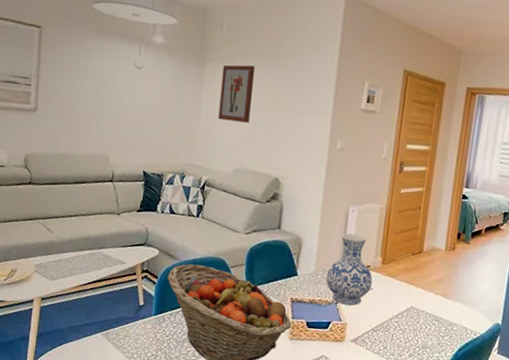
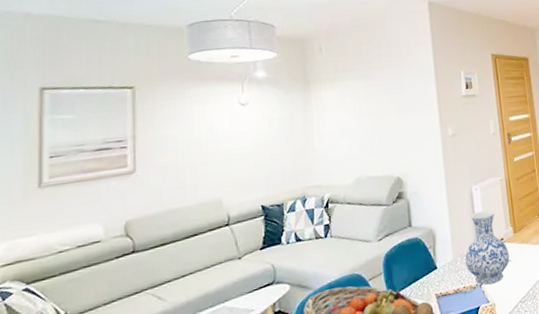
wall art: present [218,64,256,123] -> none [328,79,362,136]

